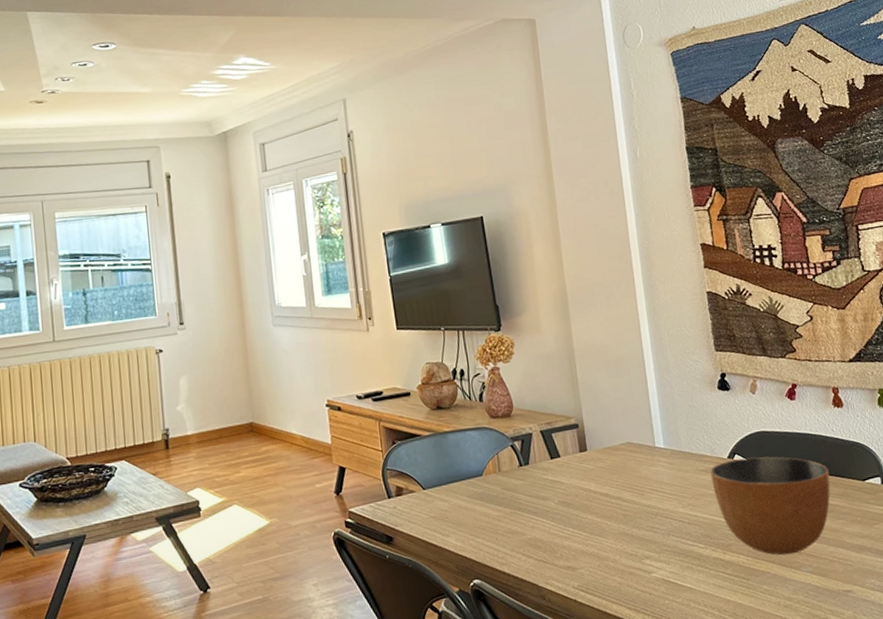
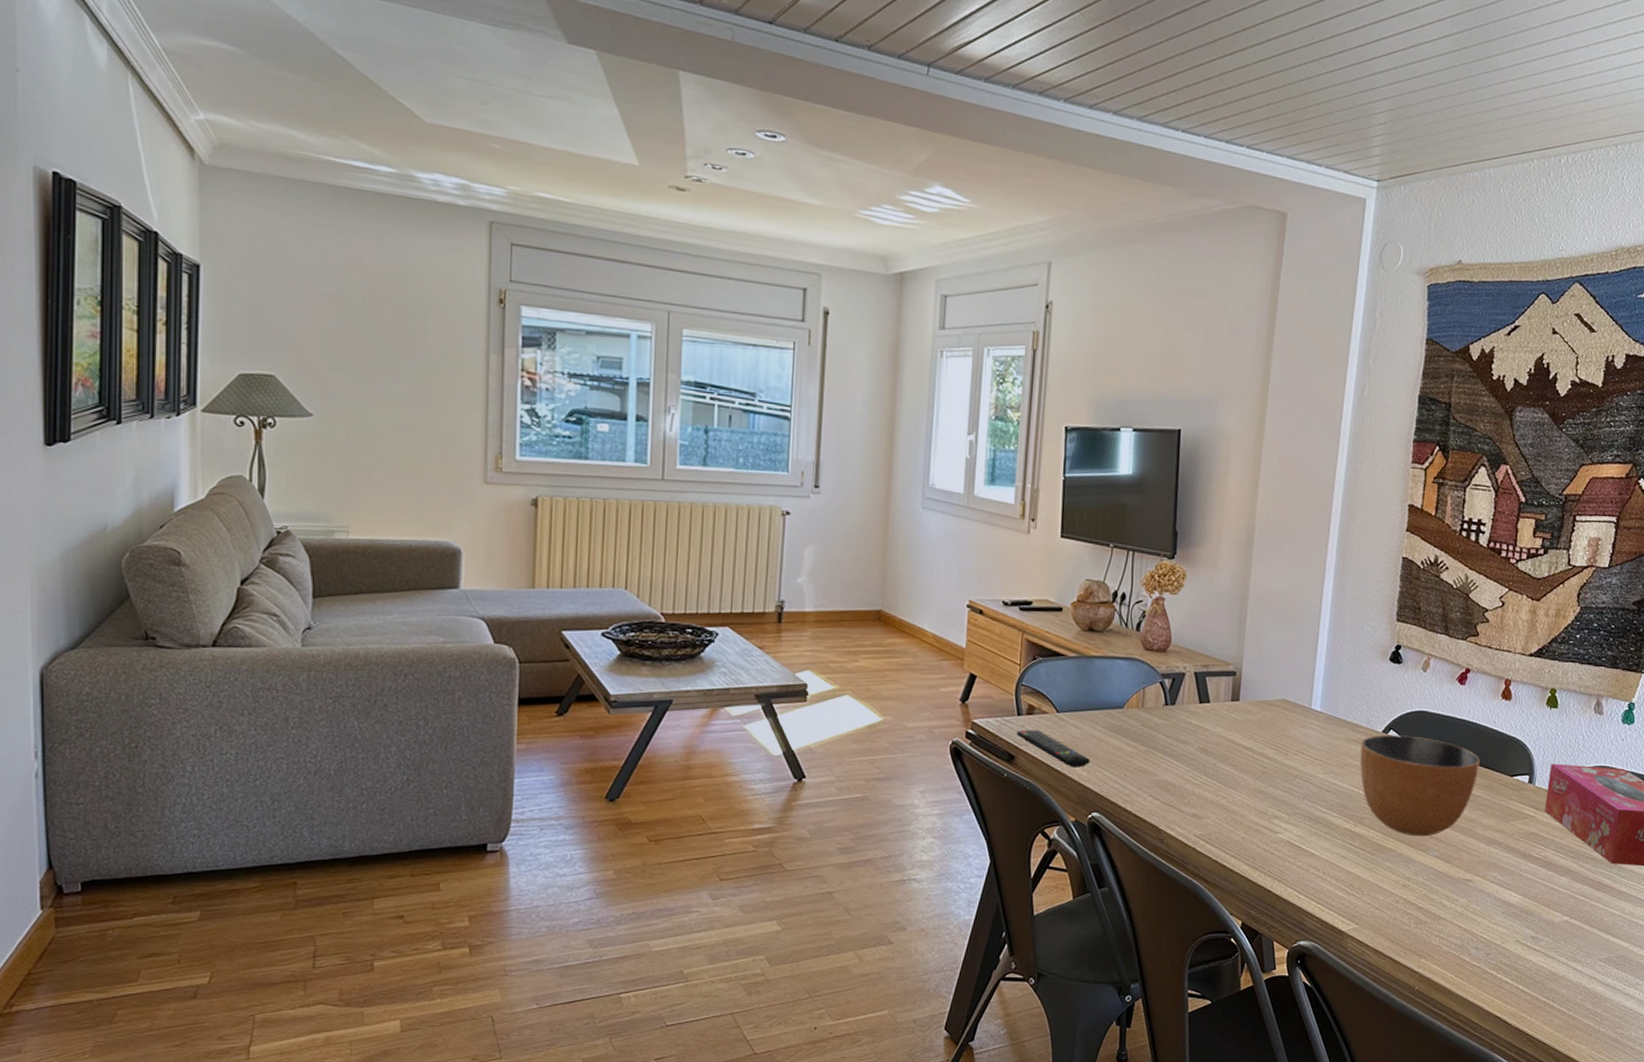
remote control: none [390,509,462,540] -> present [1016,730,1090,768]

